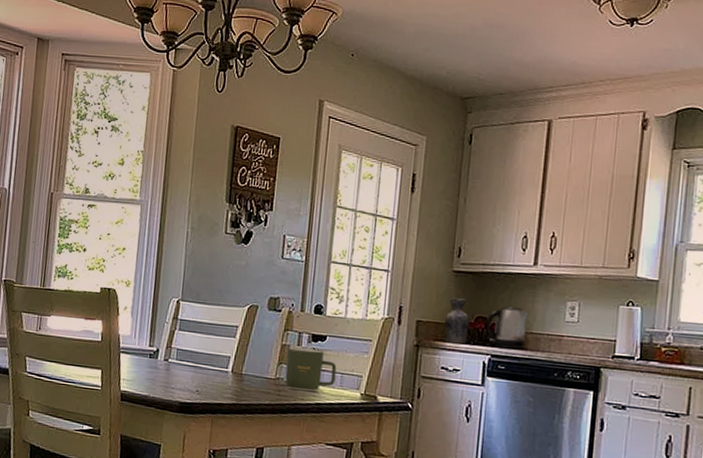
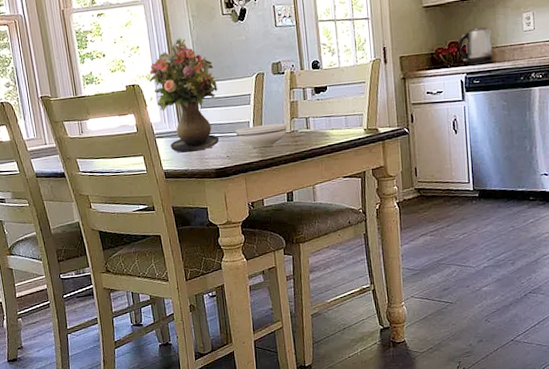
bouquet: none [128,247,204,378] -> present [149,37,220,153]
bowl: none [211,362,272,390] -> present [235,123,287,149]
mug: present [285,348,337,392] -> none [295,100,341,139]
ceramic jug: present [444,298,470,344] -> none [422,29,445,71]

